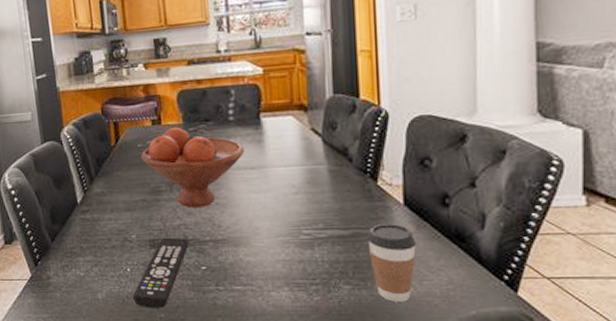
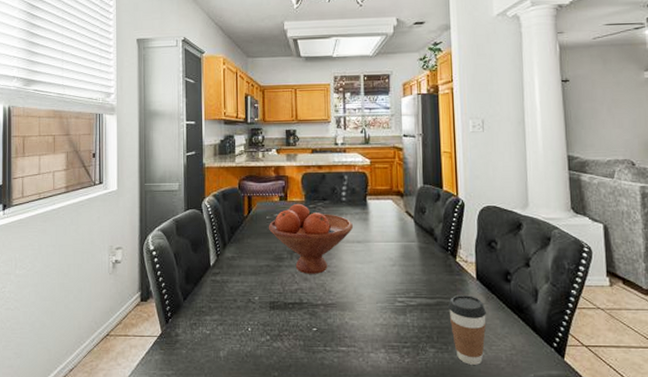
remote control: present [133,237,189,308] -> none [252,300,304,367]

